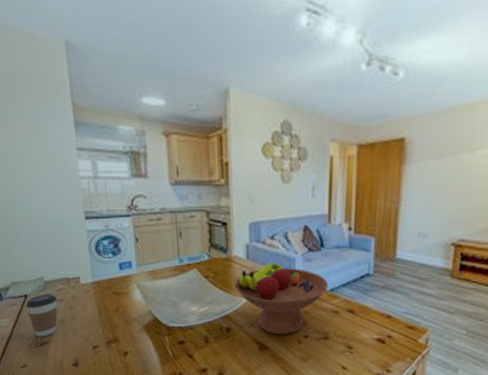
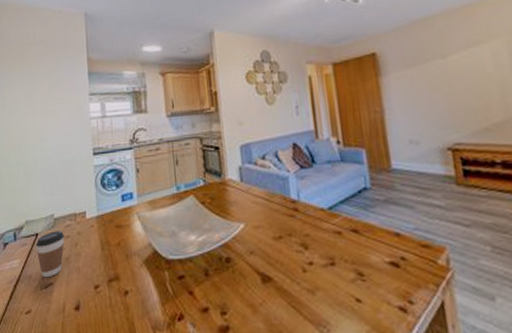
fruit bowl: present [234,262,328,335] -> none [230,183,326,263]

